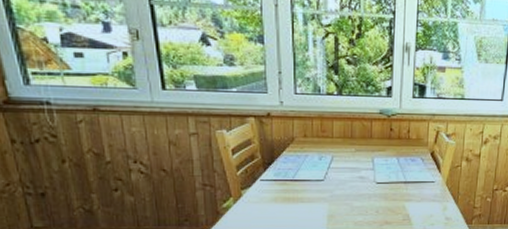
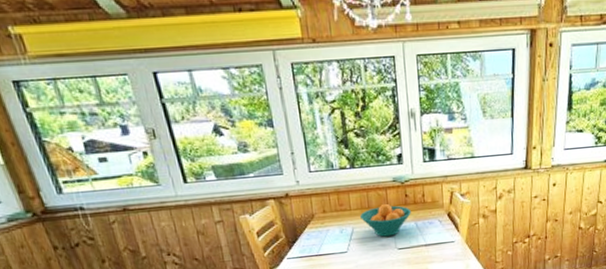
fruit bowl: none [342,135,394,169] -> present [360,203,411,237]

